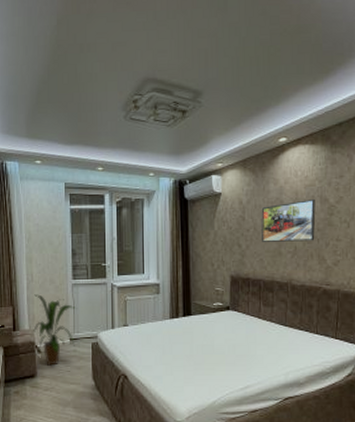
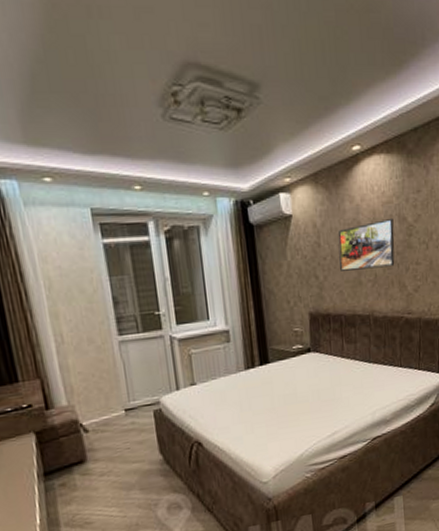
house plant: present [33,294,77,366] -> none [68,359,132,446]

